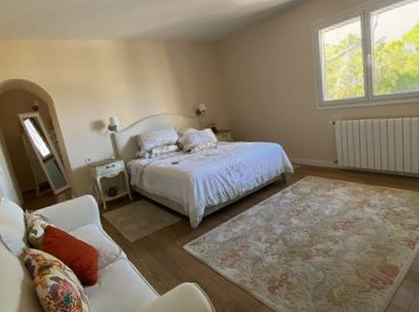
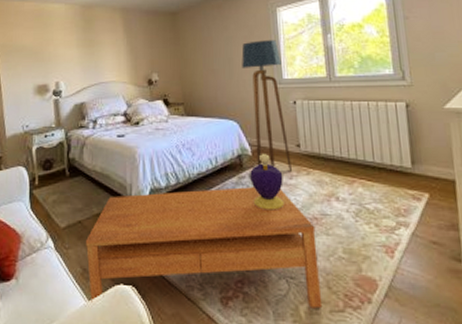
coffee table: none [153,200,353,297] -> present [86,187,323,309]
floor lamp: none [284,63,330,185] -> present [241,40,292,172]
decorative container: none [292,171,323,218] -> present [250,154,285,210]

